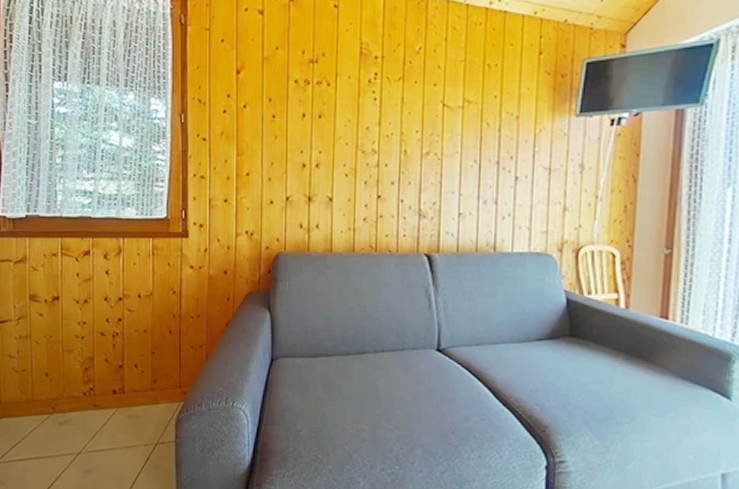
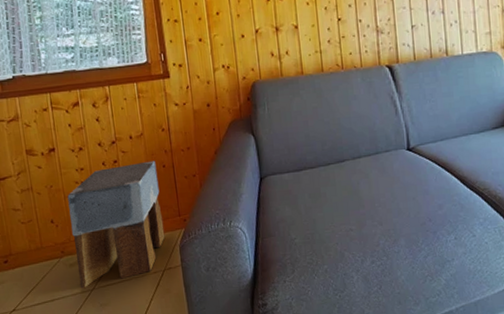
stool: none [66,324,162,451] -> present [67,160,165,289]

